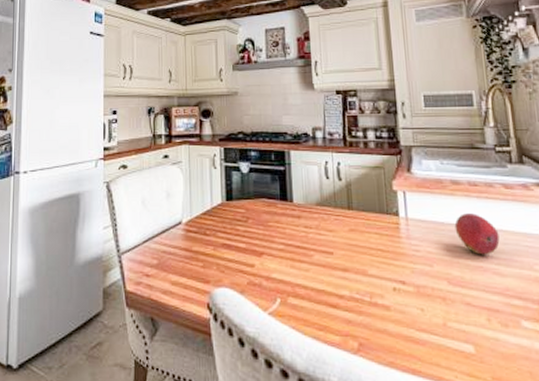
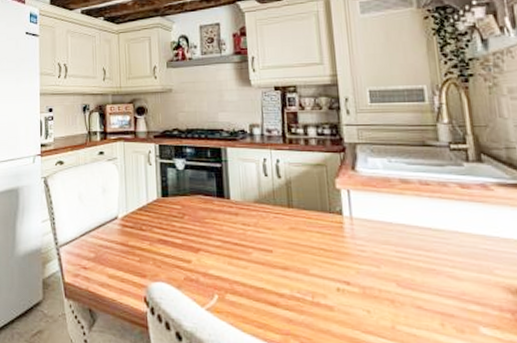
fruit: present [454,213,500,255] -> none [404,214,455,258]

